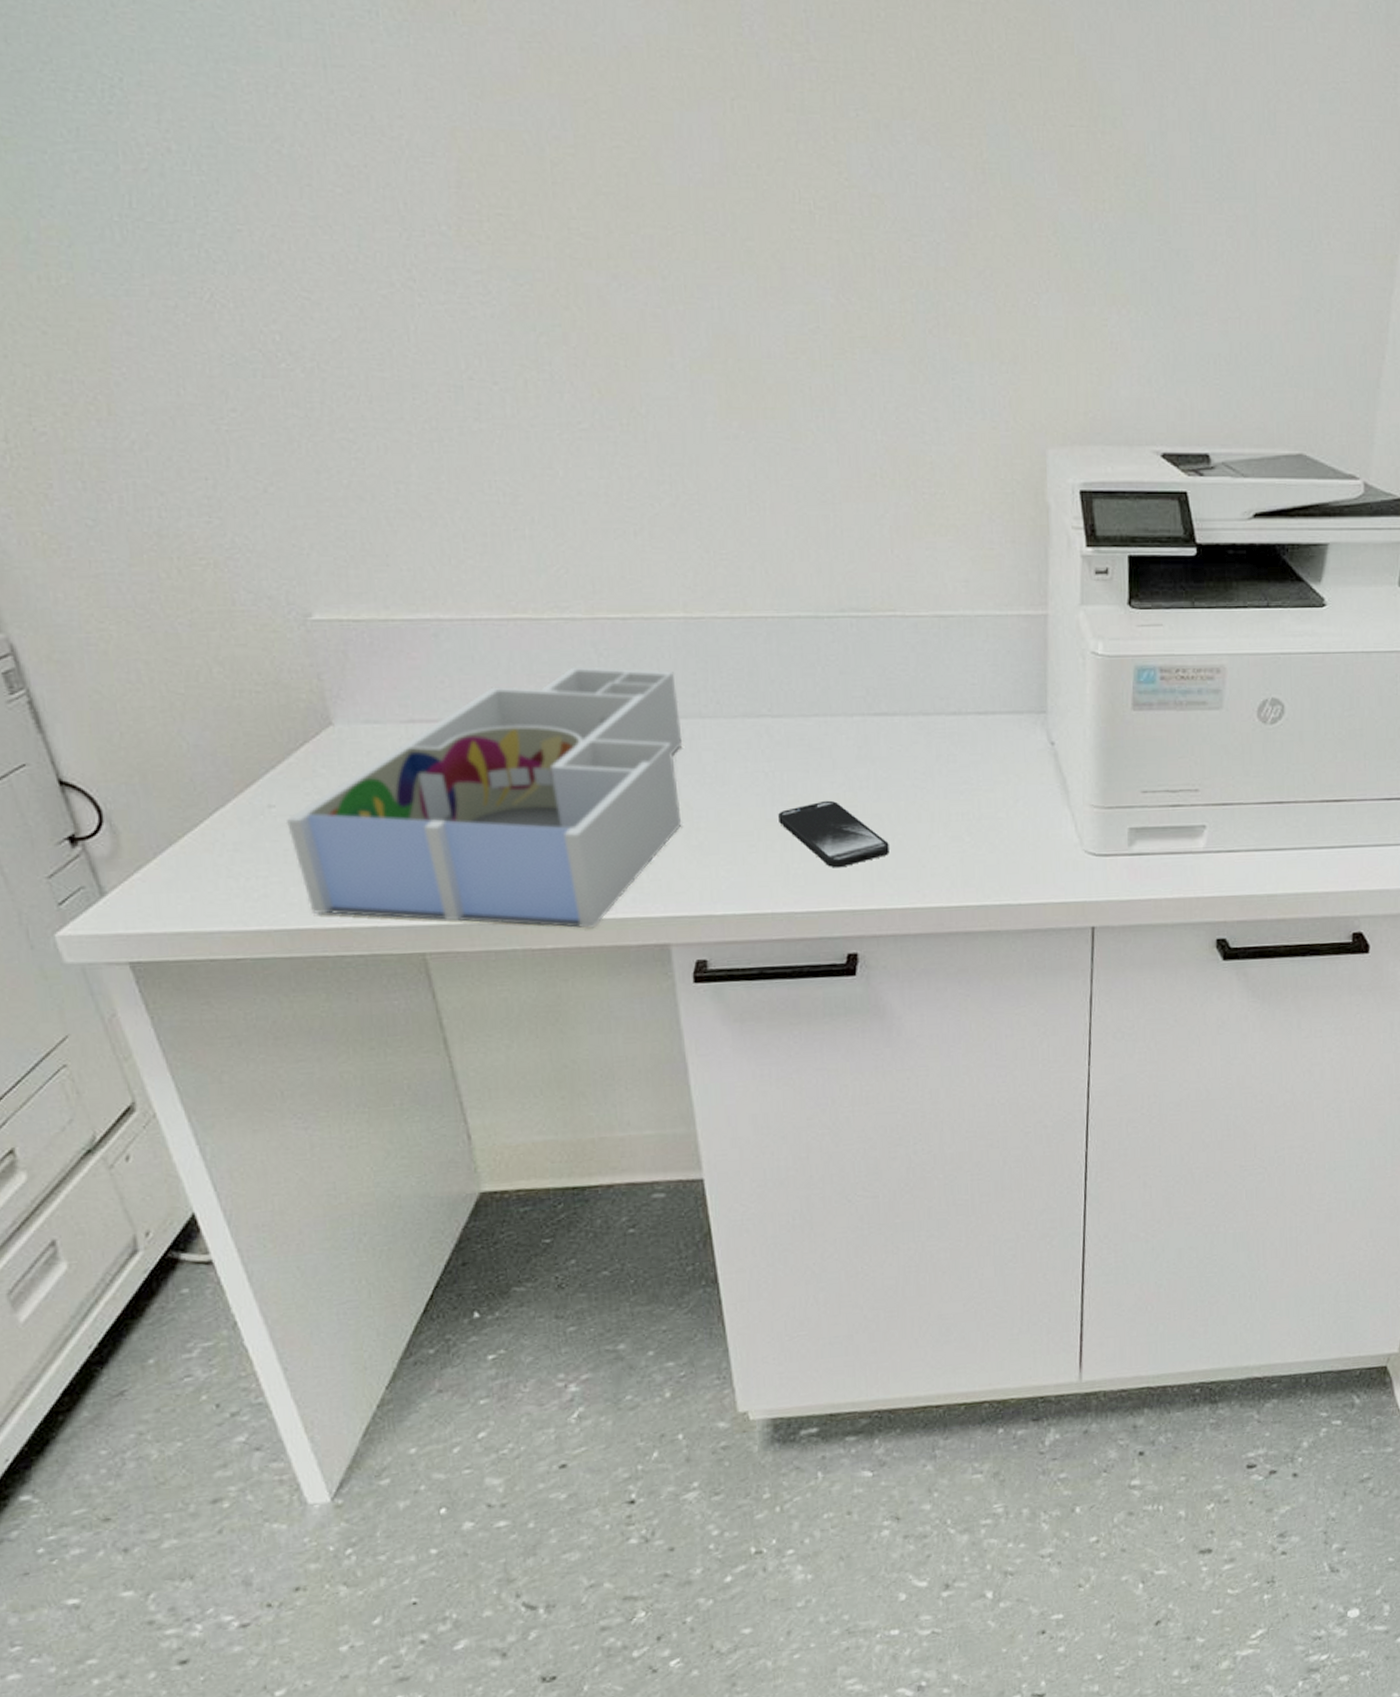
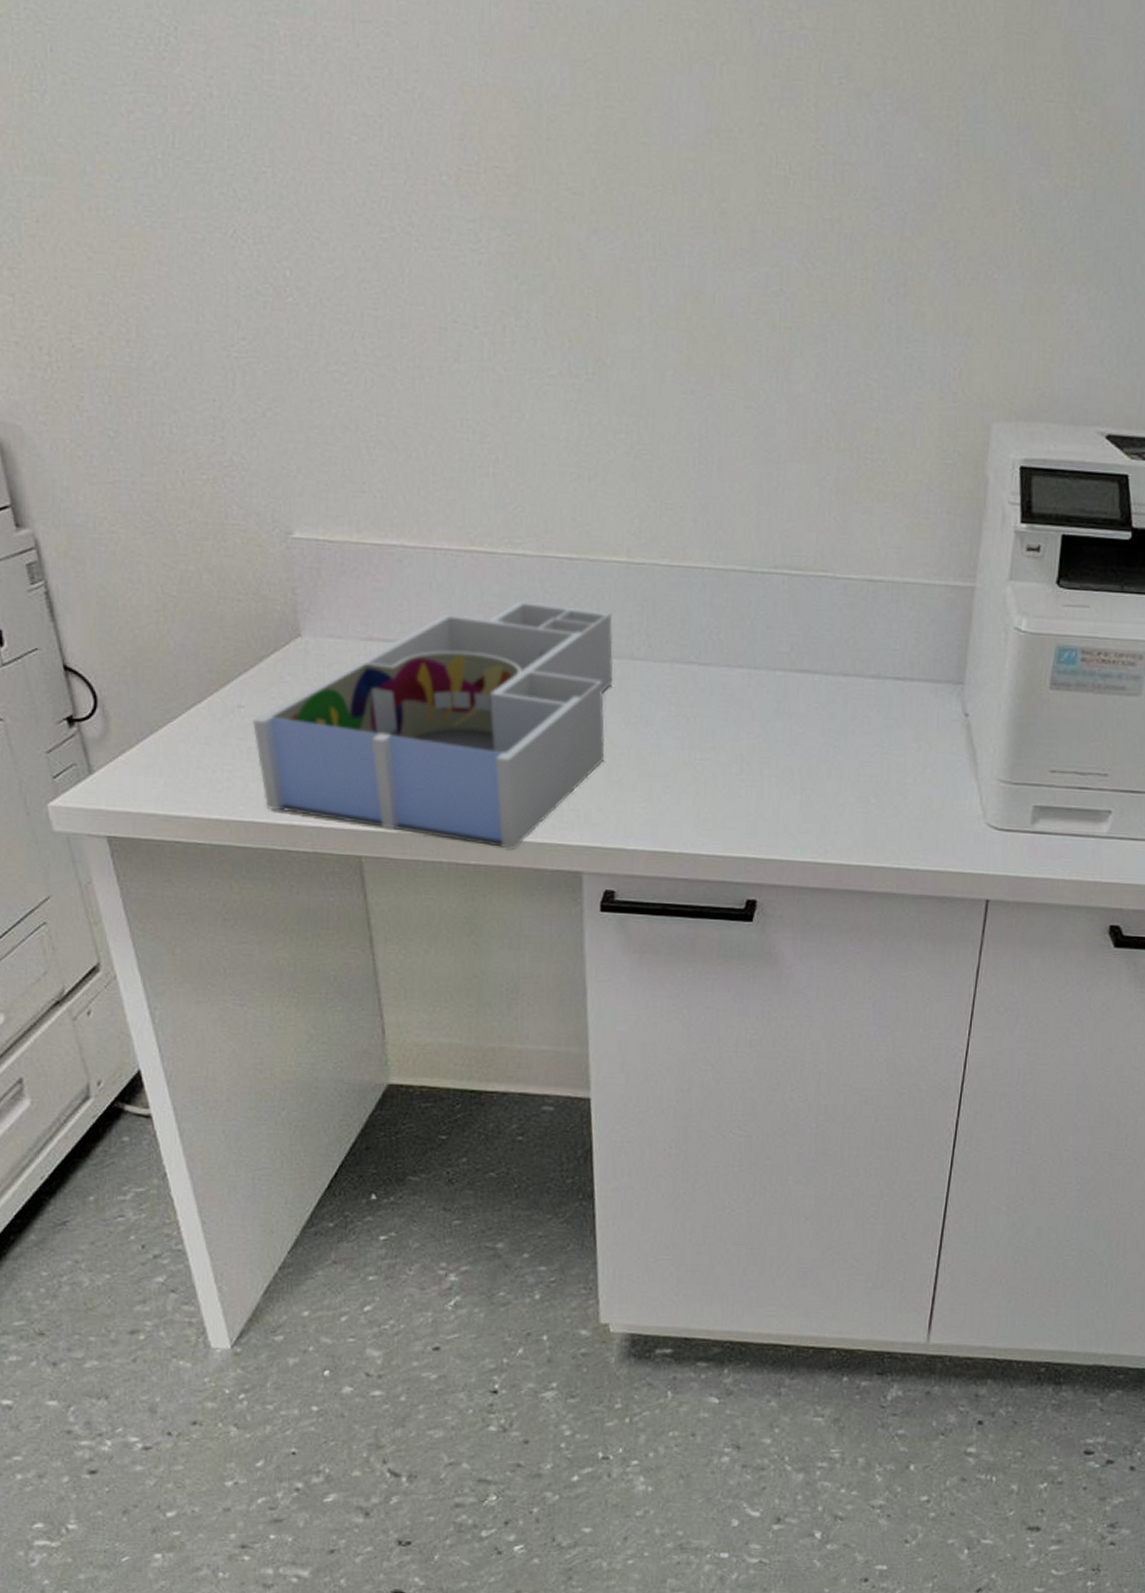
smartphone: present [778,800,889,868] -> none [695,749,797,816]

